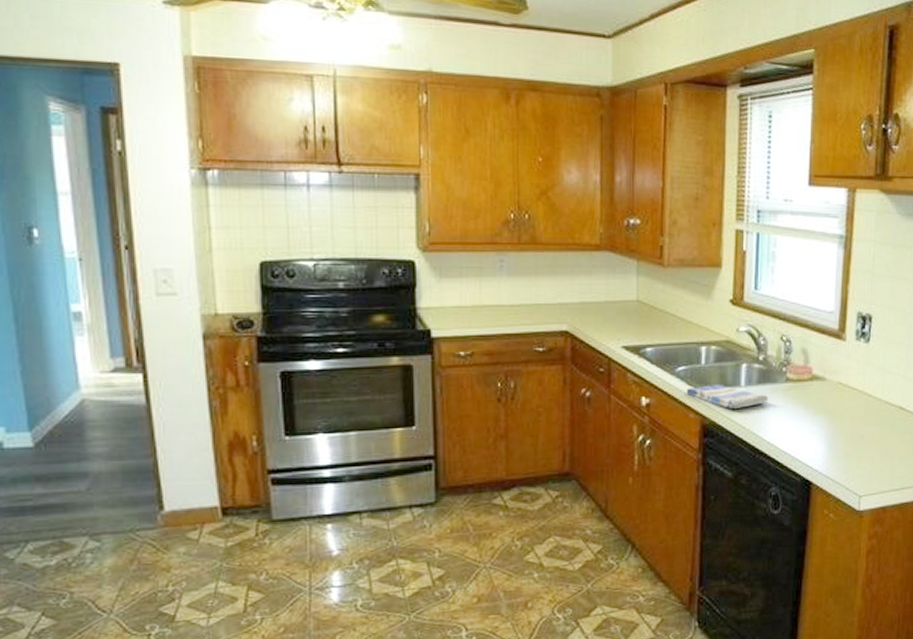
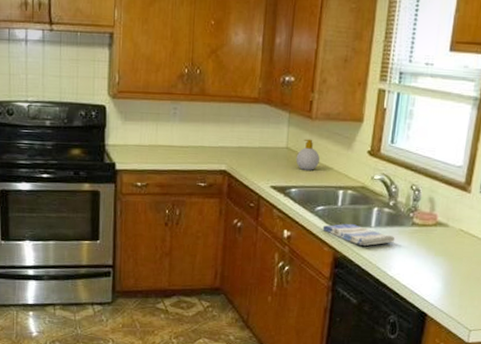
soap bottle: none [649,289,676,325] -> present [296,139,320,170]

